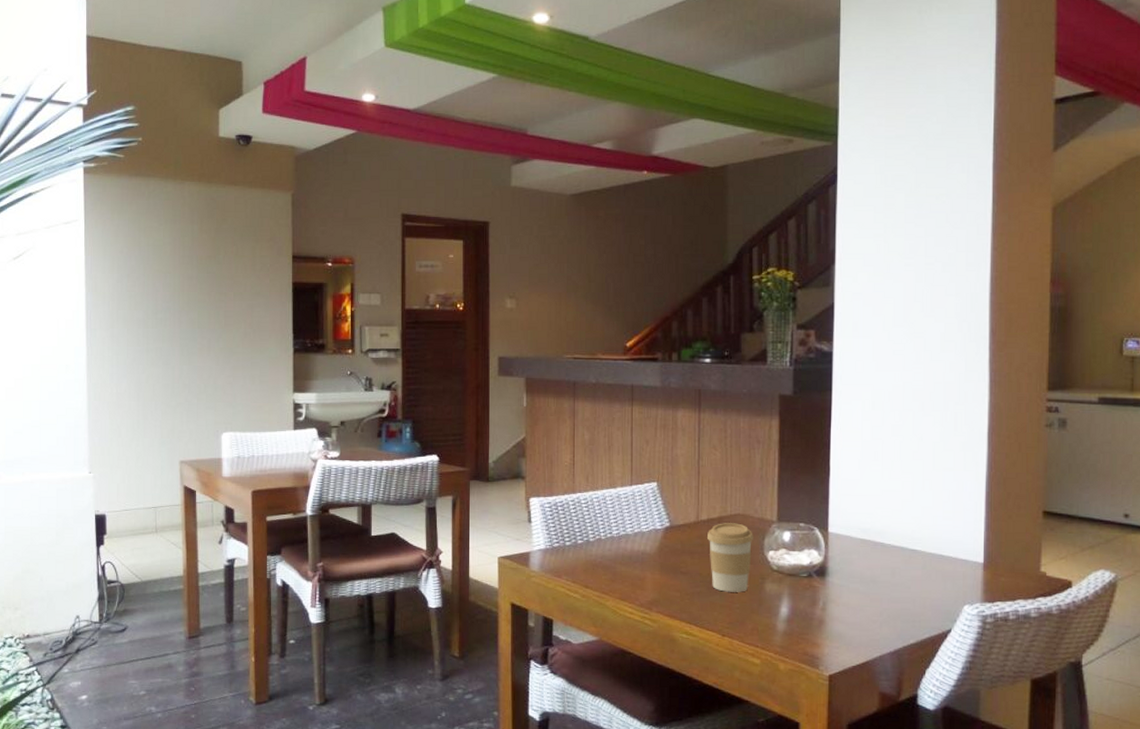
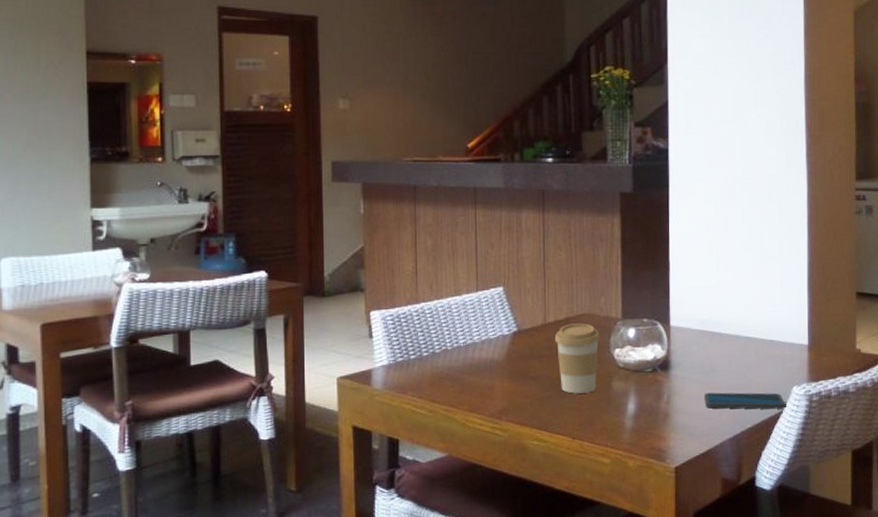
smartphone: none [863,604,954,627] -> present [704,392,785,410]

